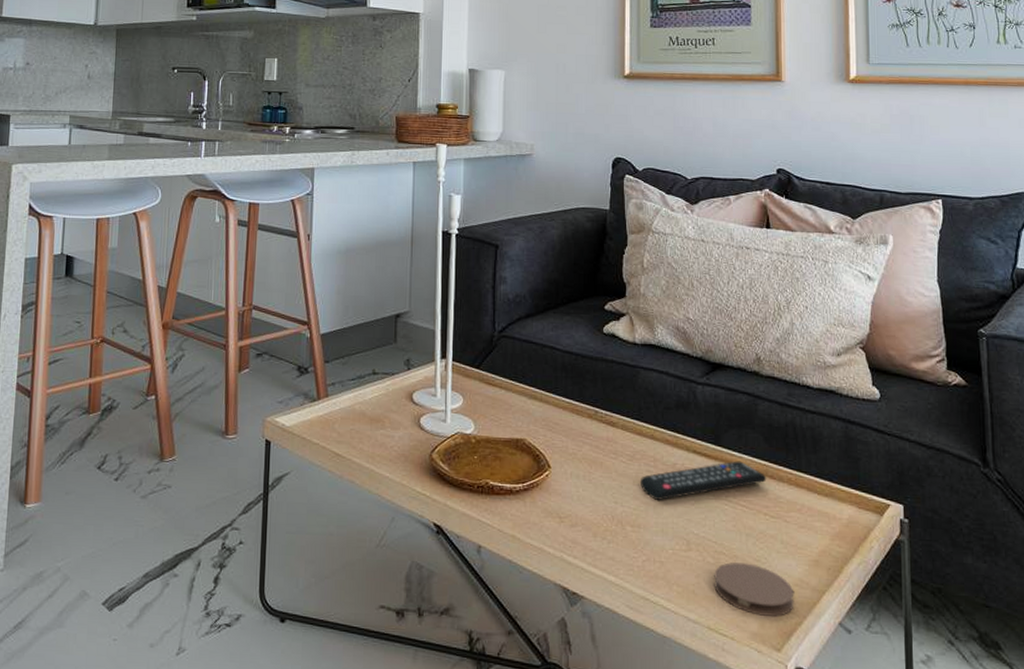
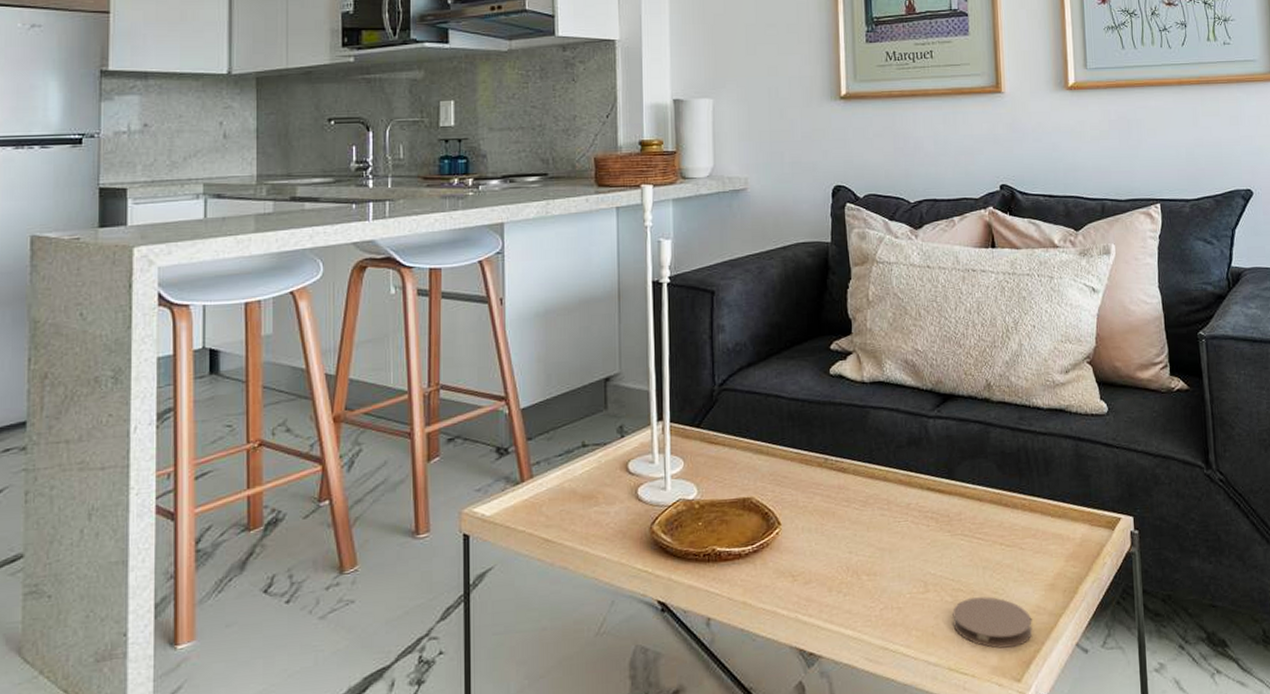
remote control: present [639,461,767,500] -> none [873,492,1002,544]

